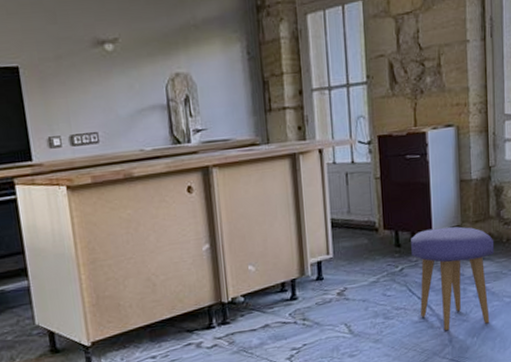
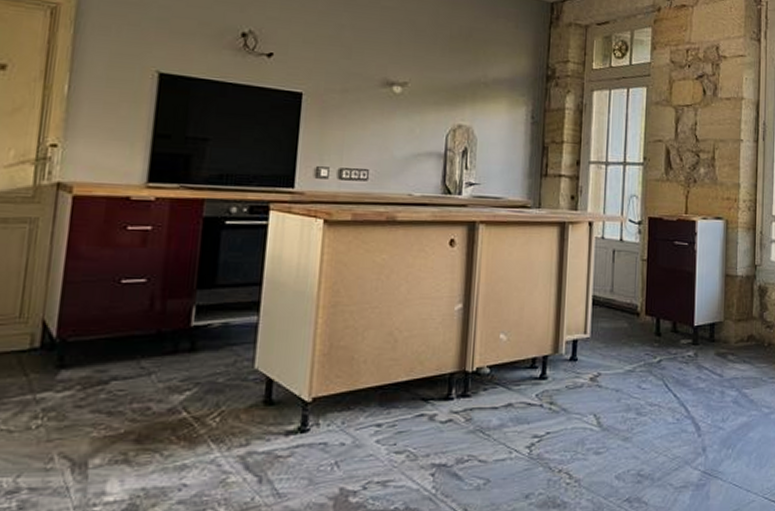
stool: present [411,226,494,331] -> none [671,321,755,438]

